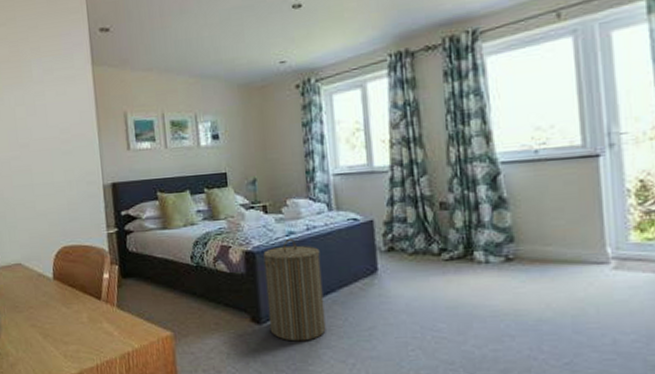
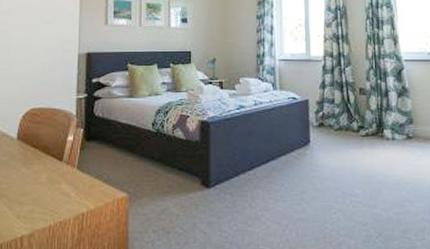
laundry hamper: present [263,238,326,342] -> none [217,111,265,204]

